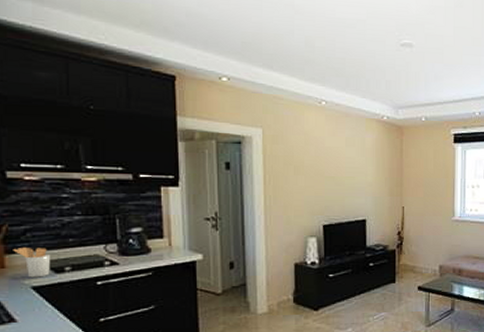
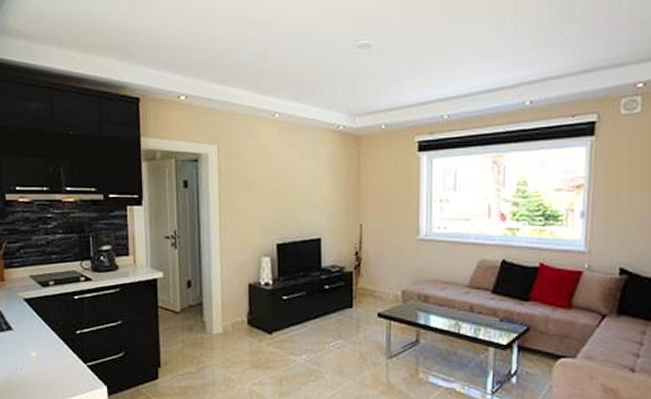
utensil holder: present [13,246,50,278] -> none [10,262,38,290]

